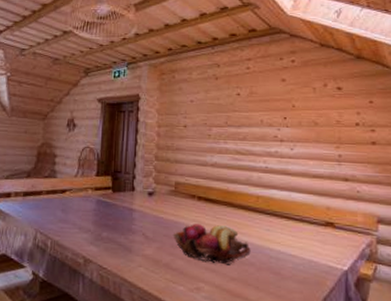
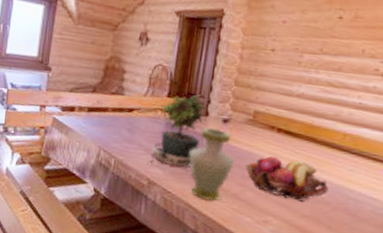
potted plant: none [83,171,132,244] -> present [149,94,206,168]
vase: none [120,201,163,274] -> present [189,127,235,202]

